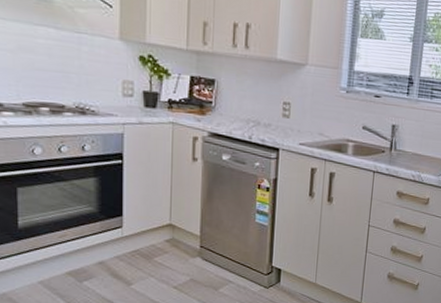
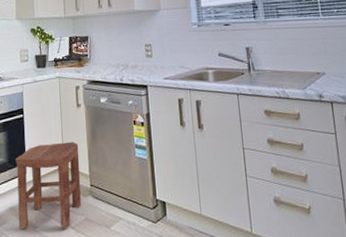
stool: none [109,197,190,287] -> present [15,141,81,229]

